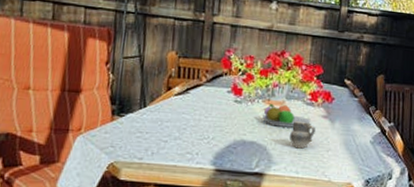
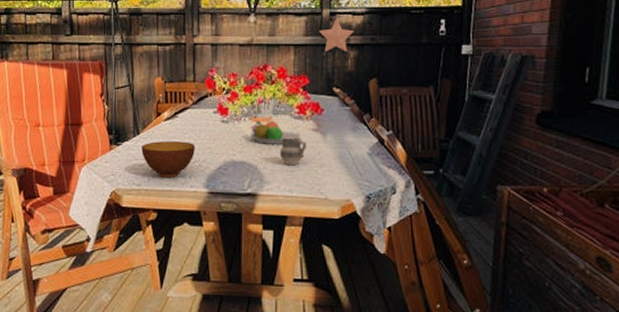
bowl: none [147,115,205,153] -> present [141,141,195,177]
decorative star: none [336,15,368,48] -> present [319,17,354,52]

